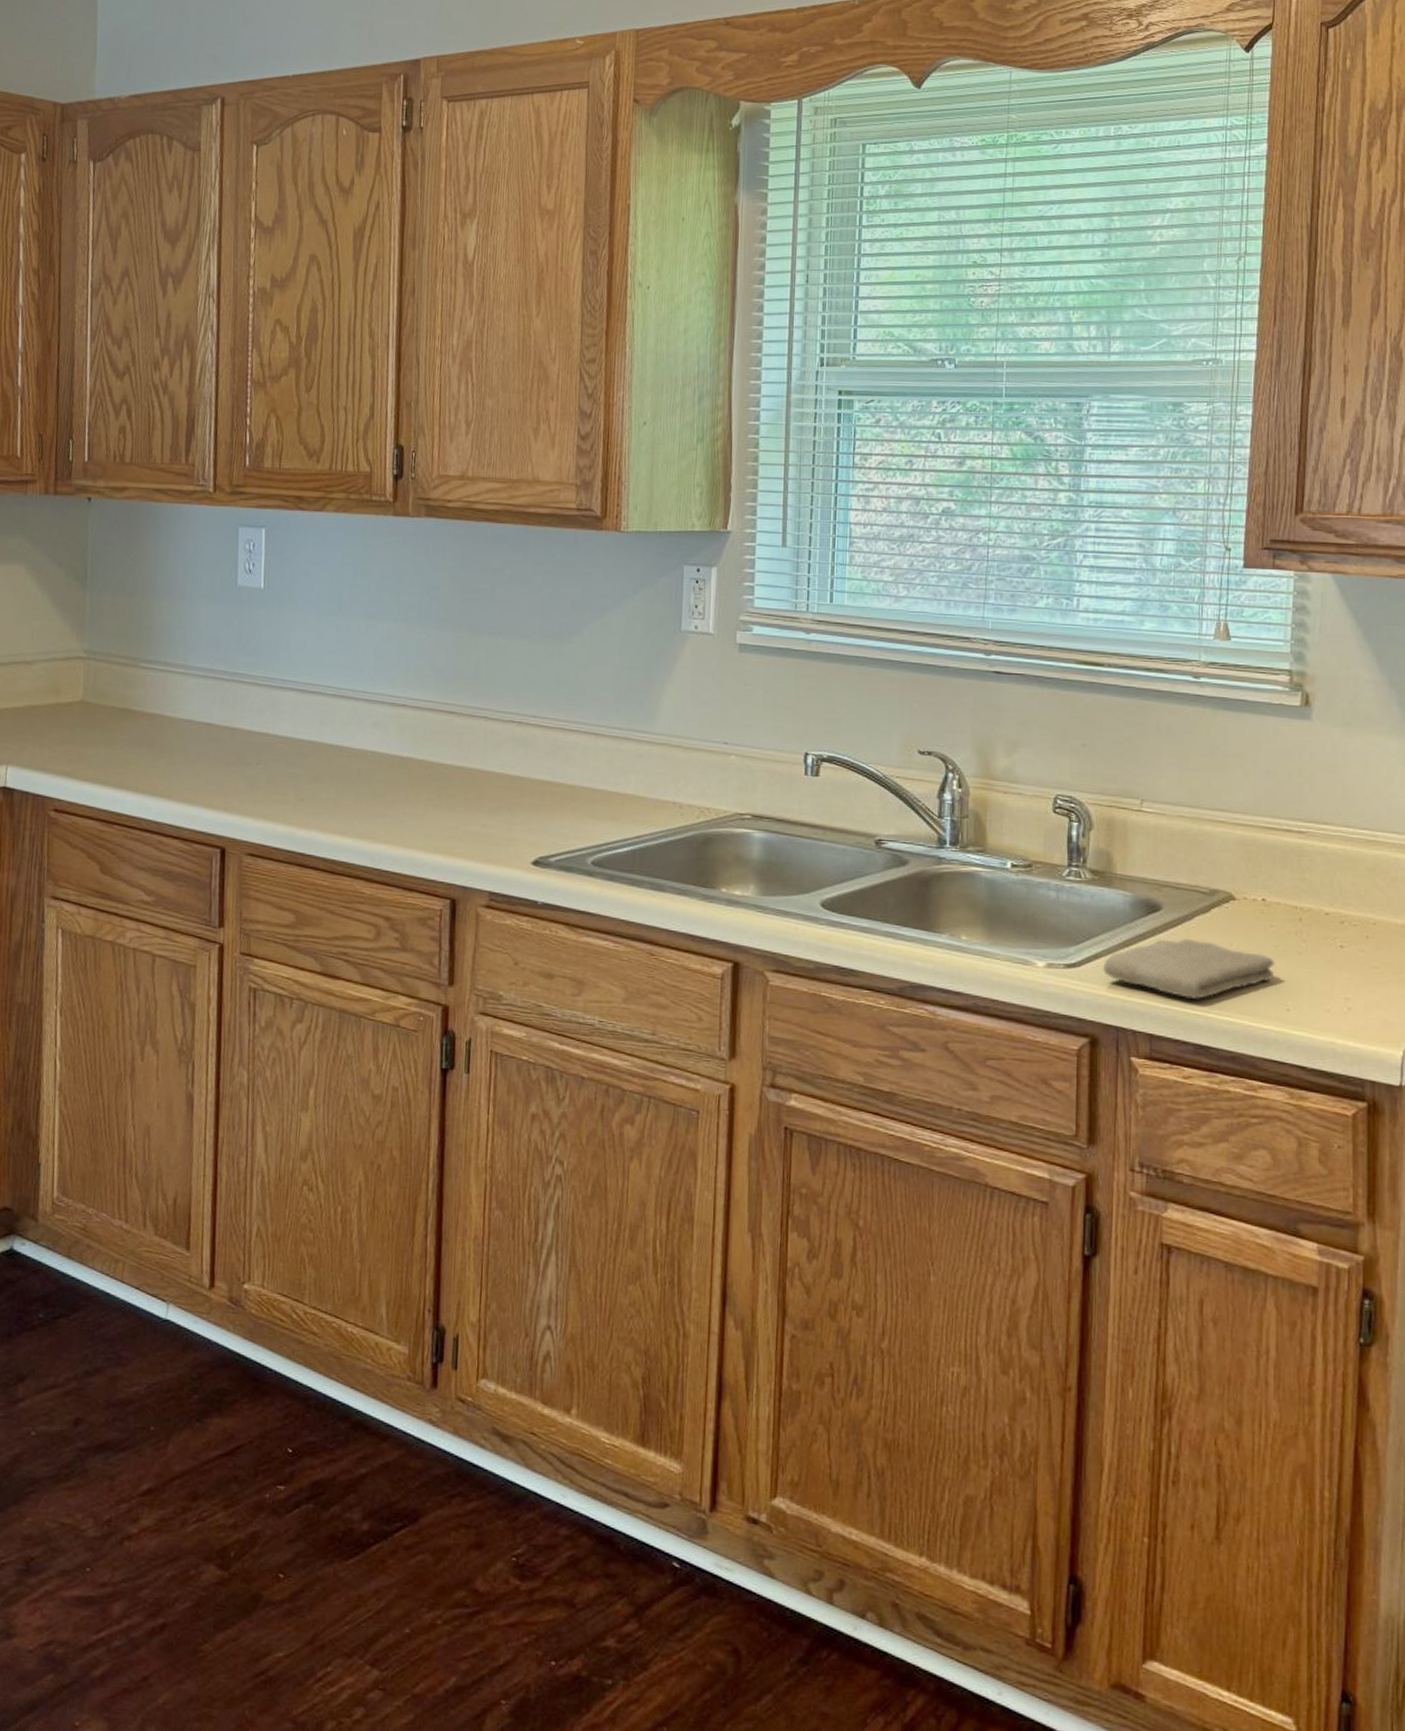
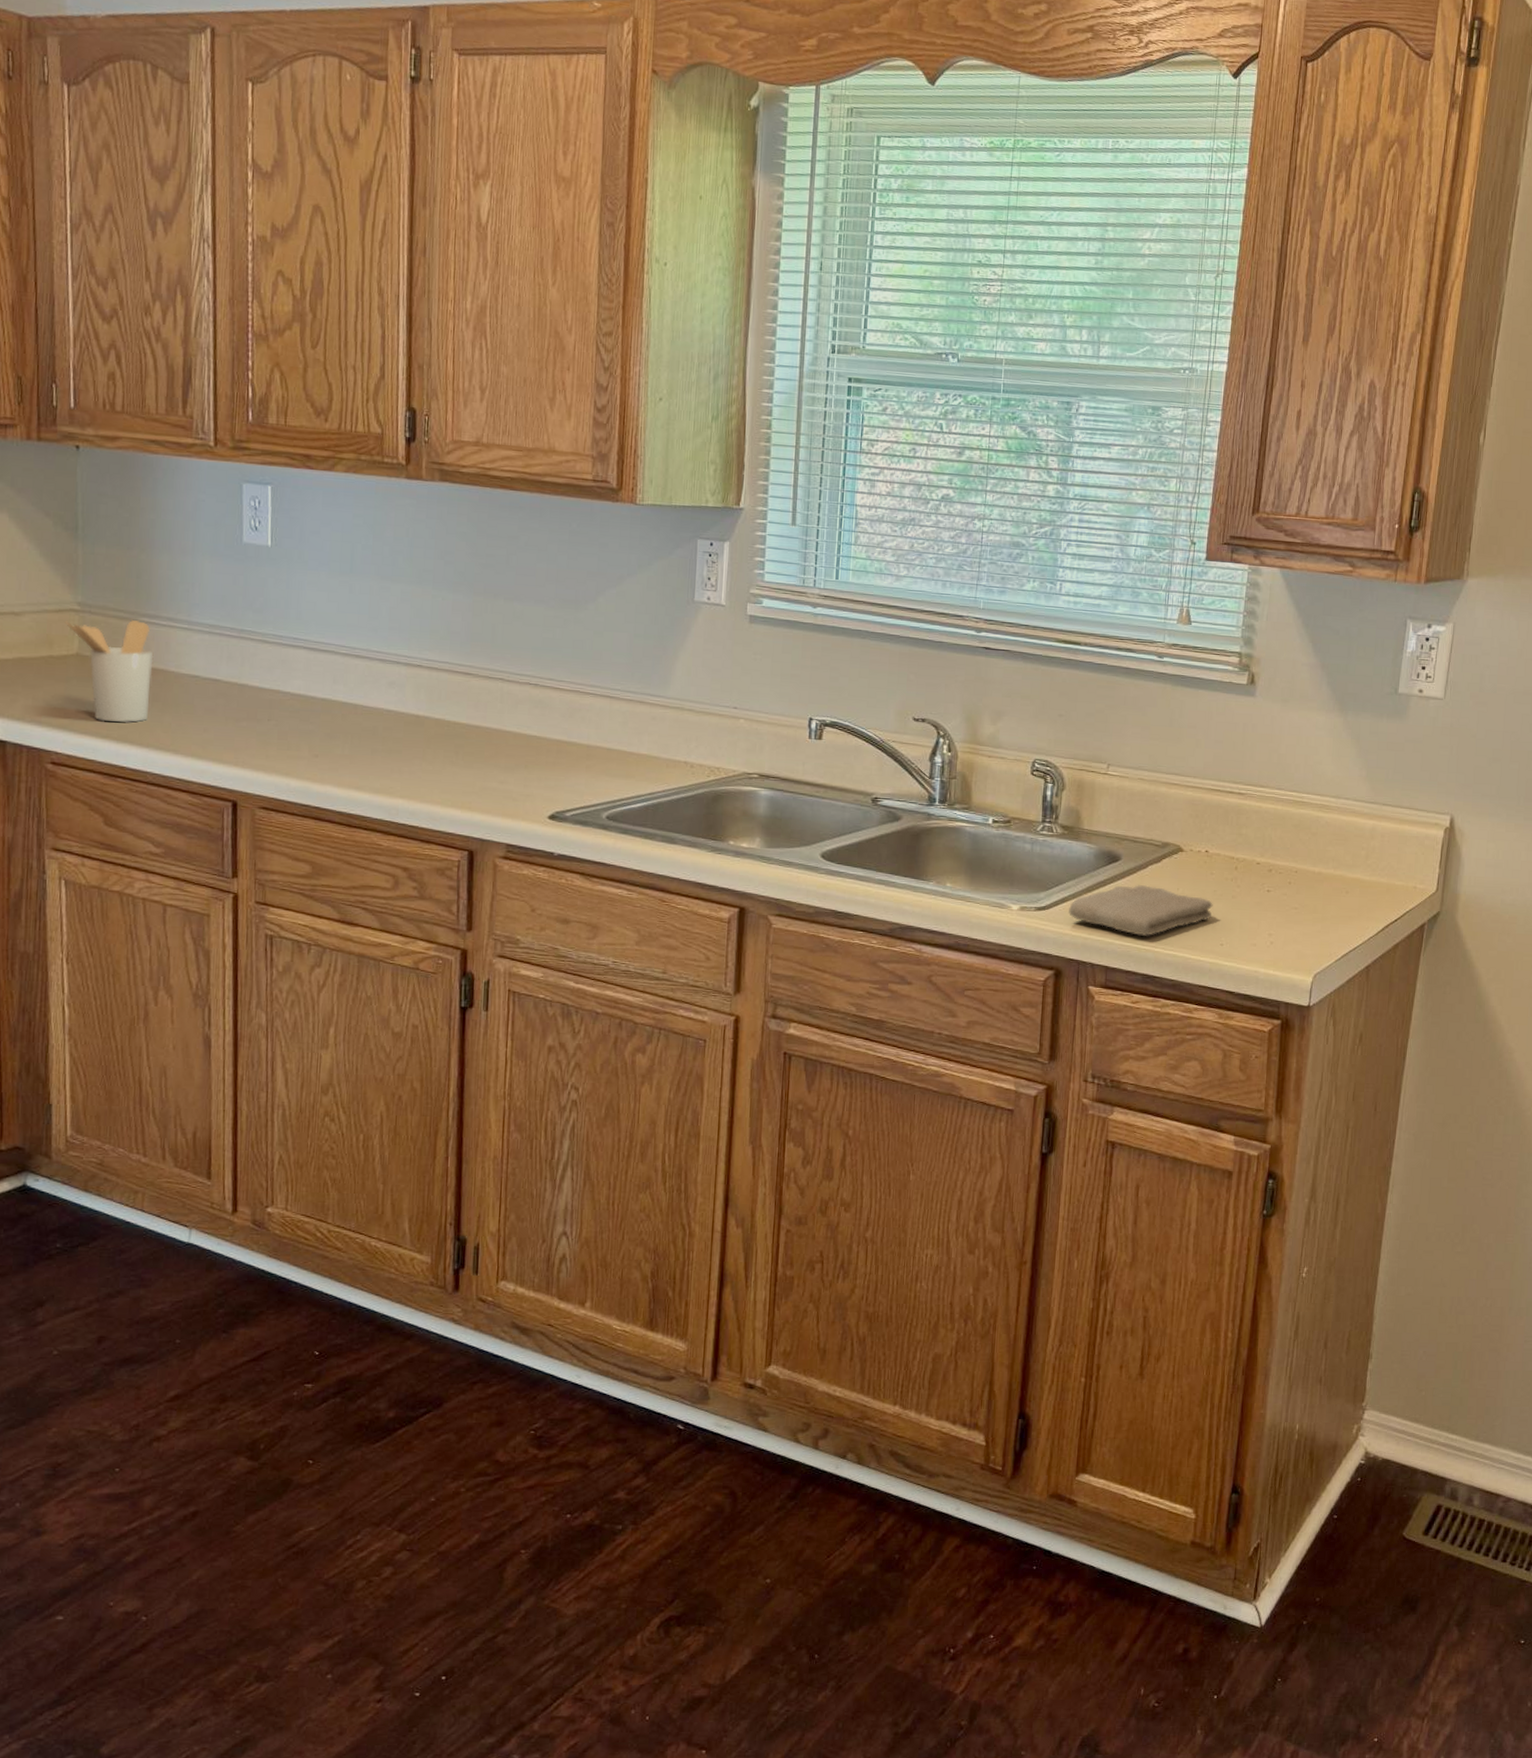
utensil holder: none [71,666,151,769] -> present [65,620,154,723]

